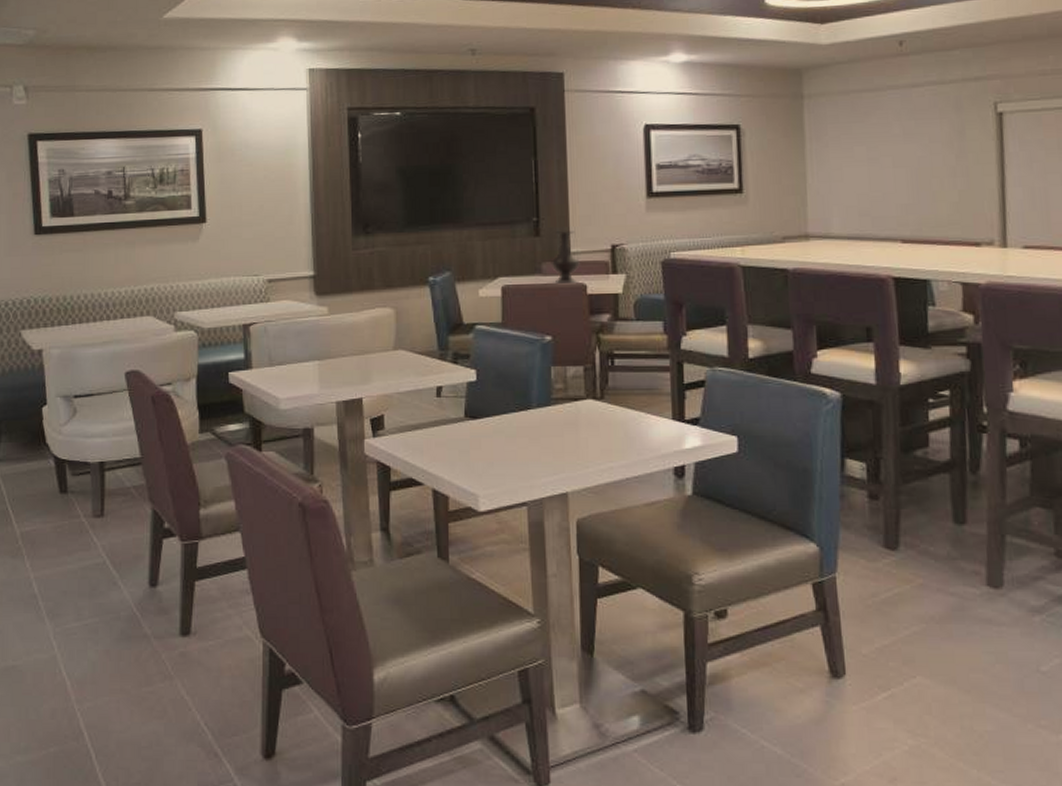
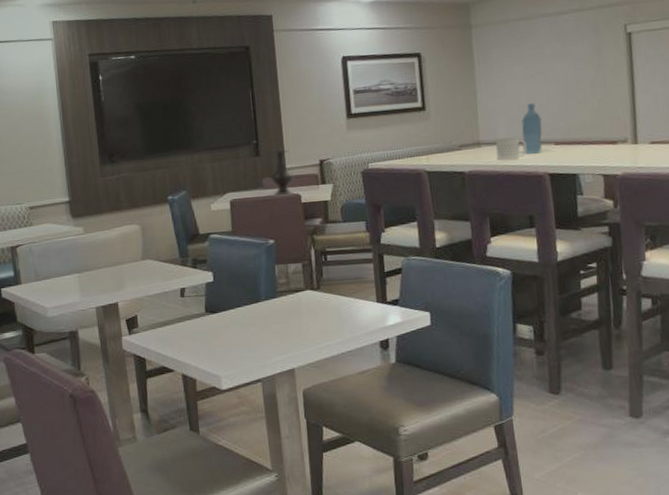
mug: none [827,230,867,259] -> present [495,137,527,162]
water bottle: none [861,191,887,254] -> present [522,103,542,155]

